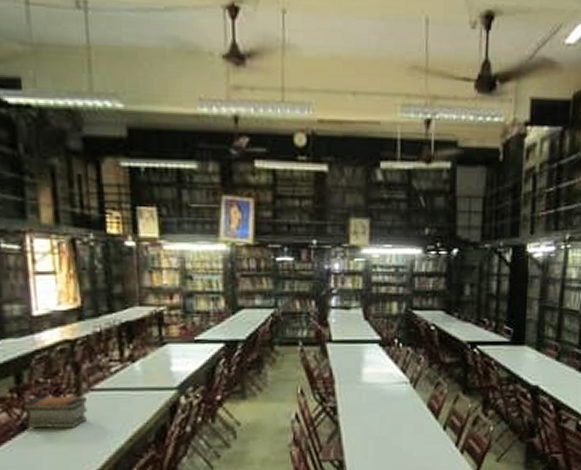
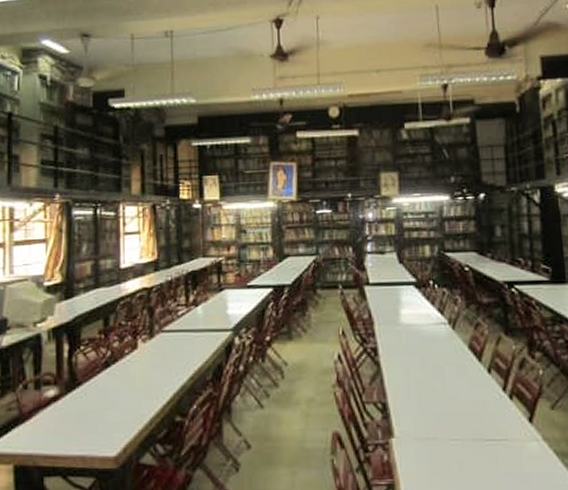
book stack: present [22,396,88,429] -> none [107,337,158,367]

